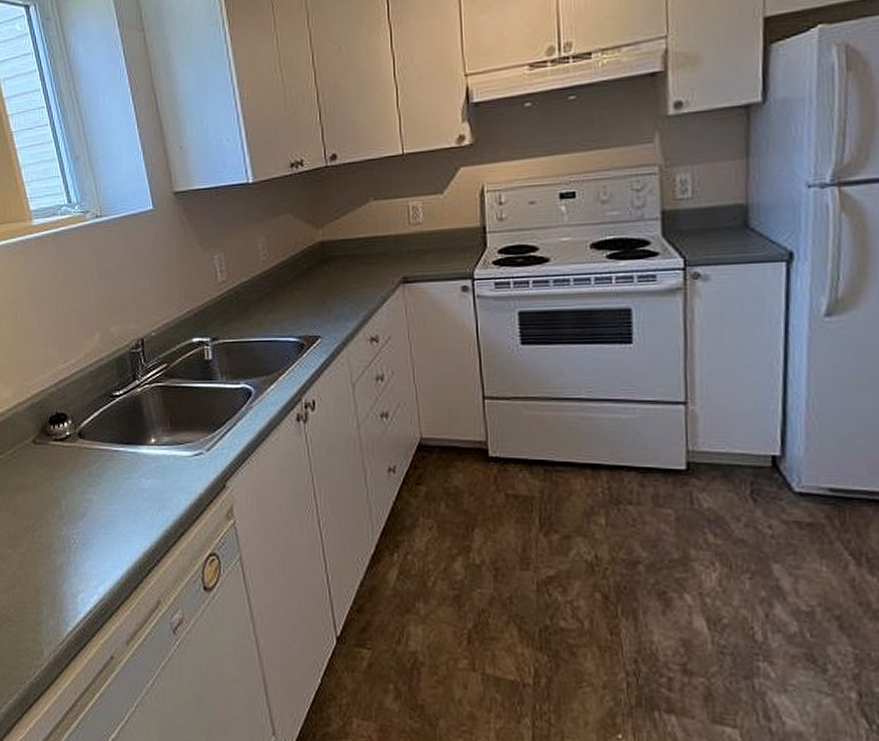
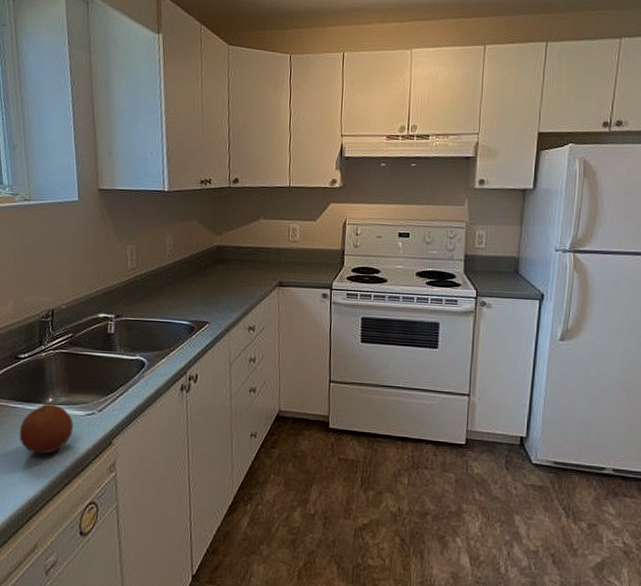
fruit: none [125,444,181,501] -> present [19,403,73,454]

